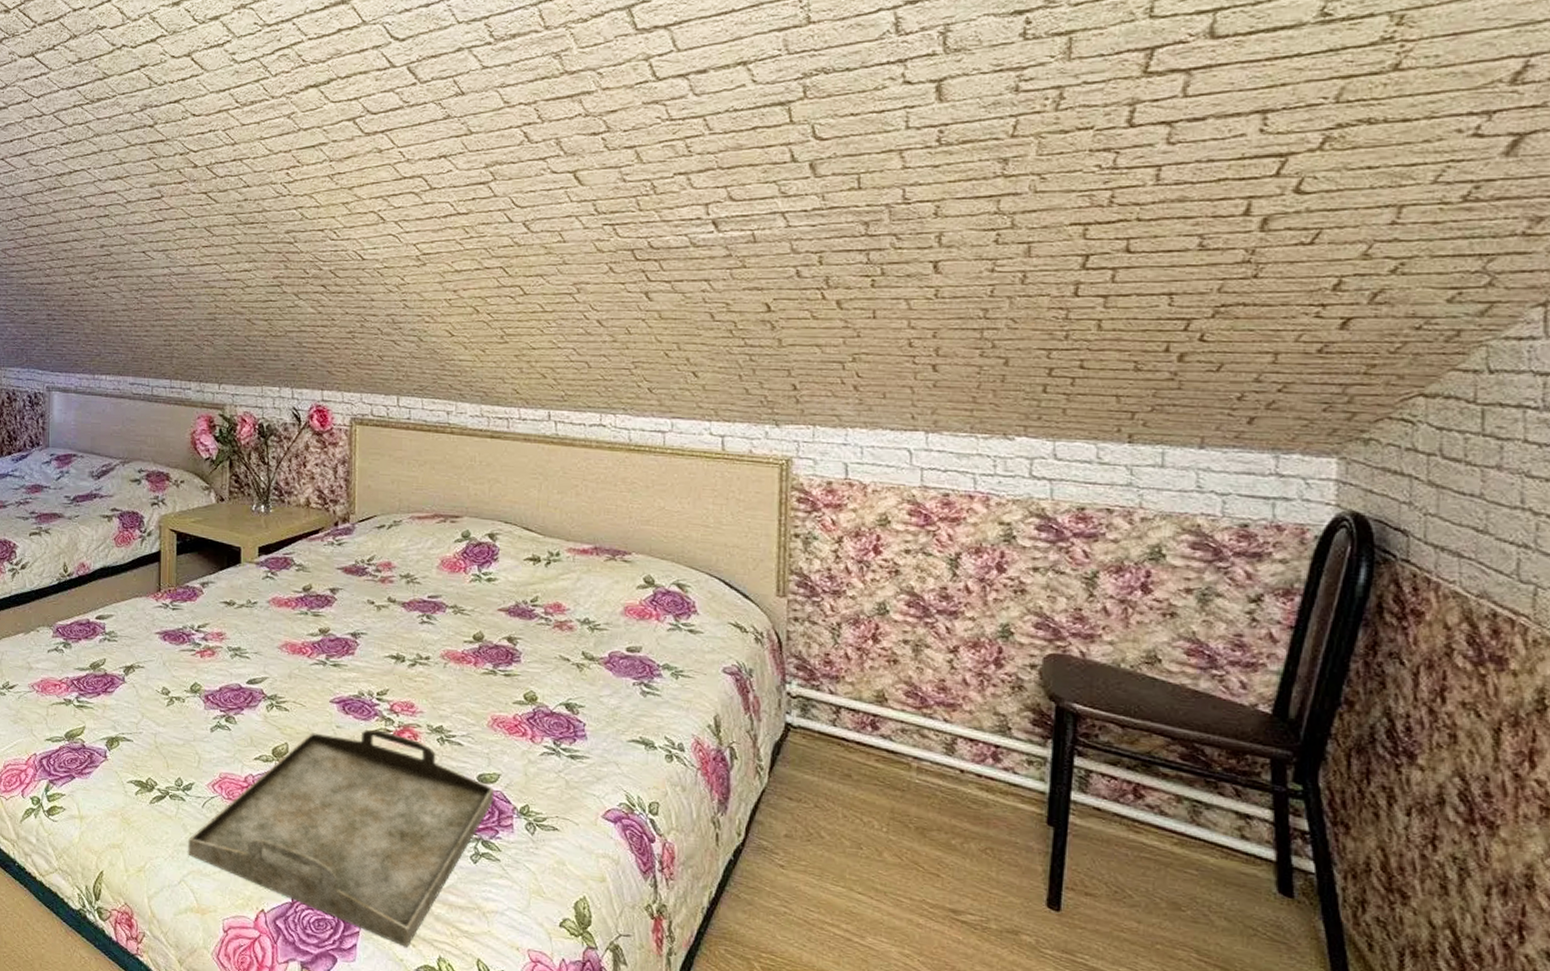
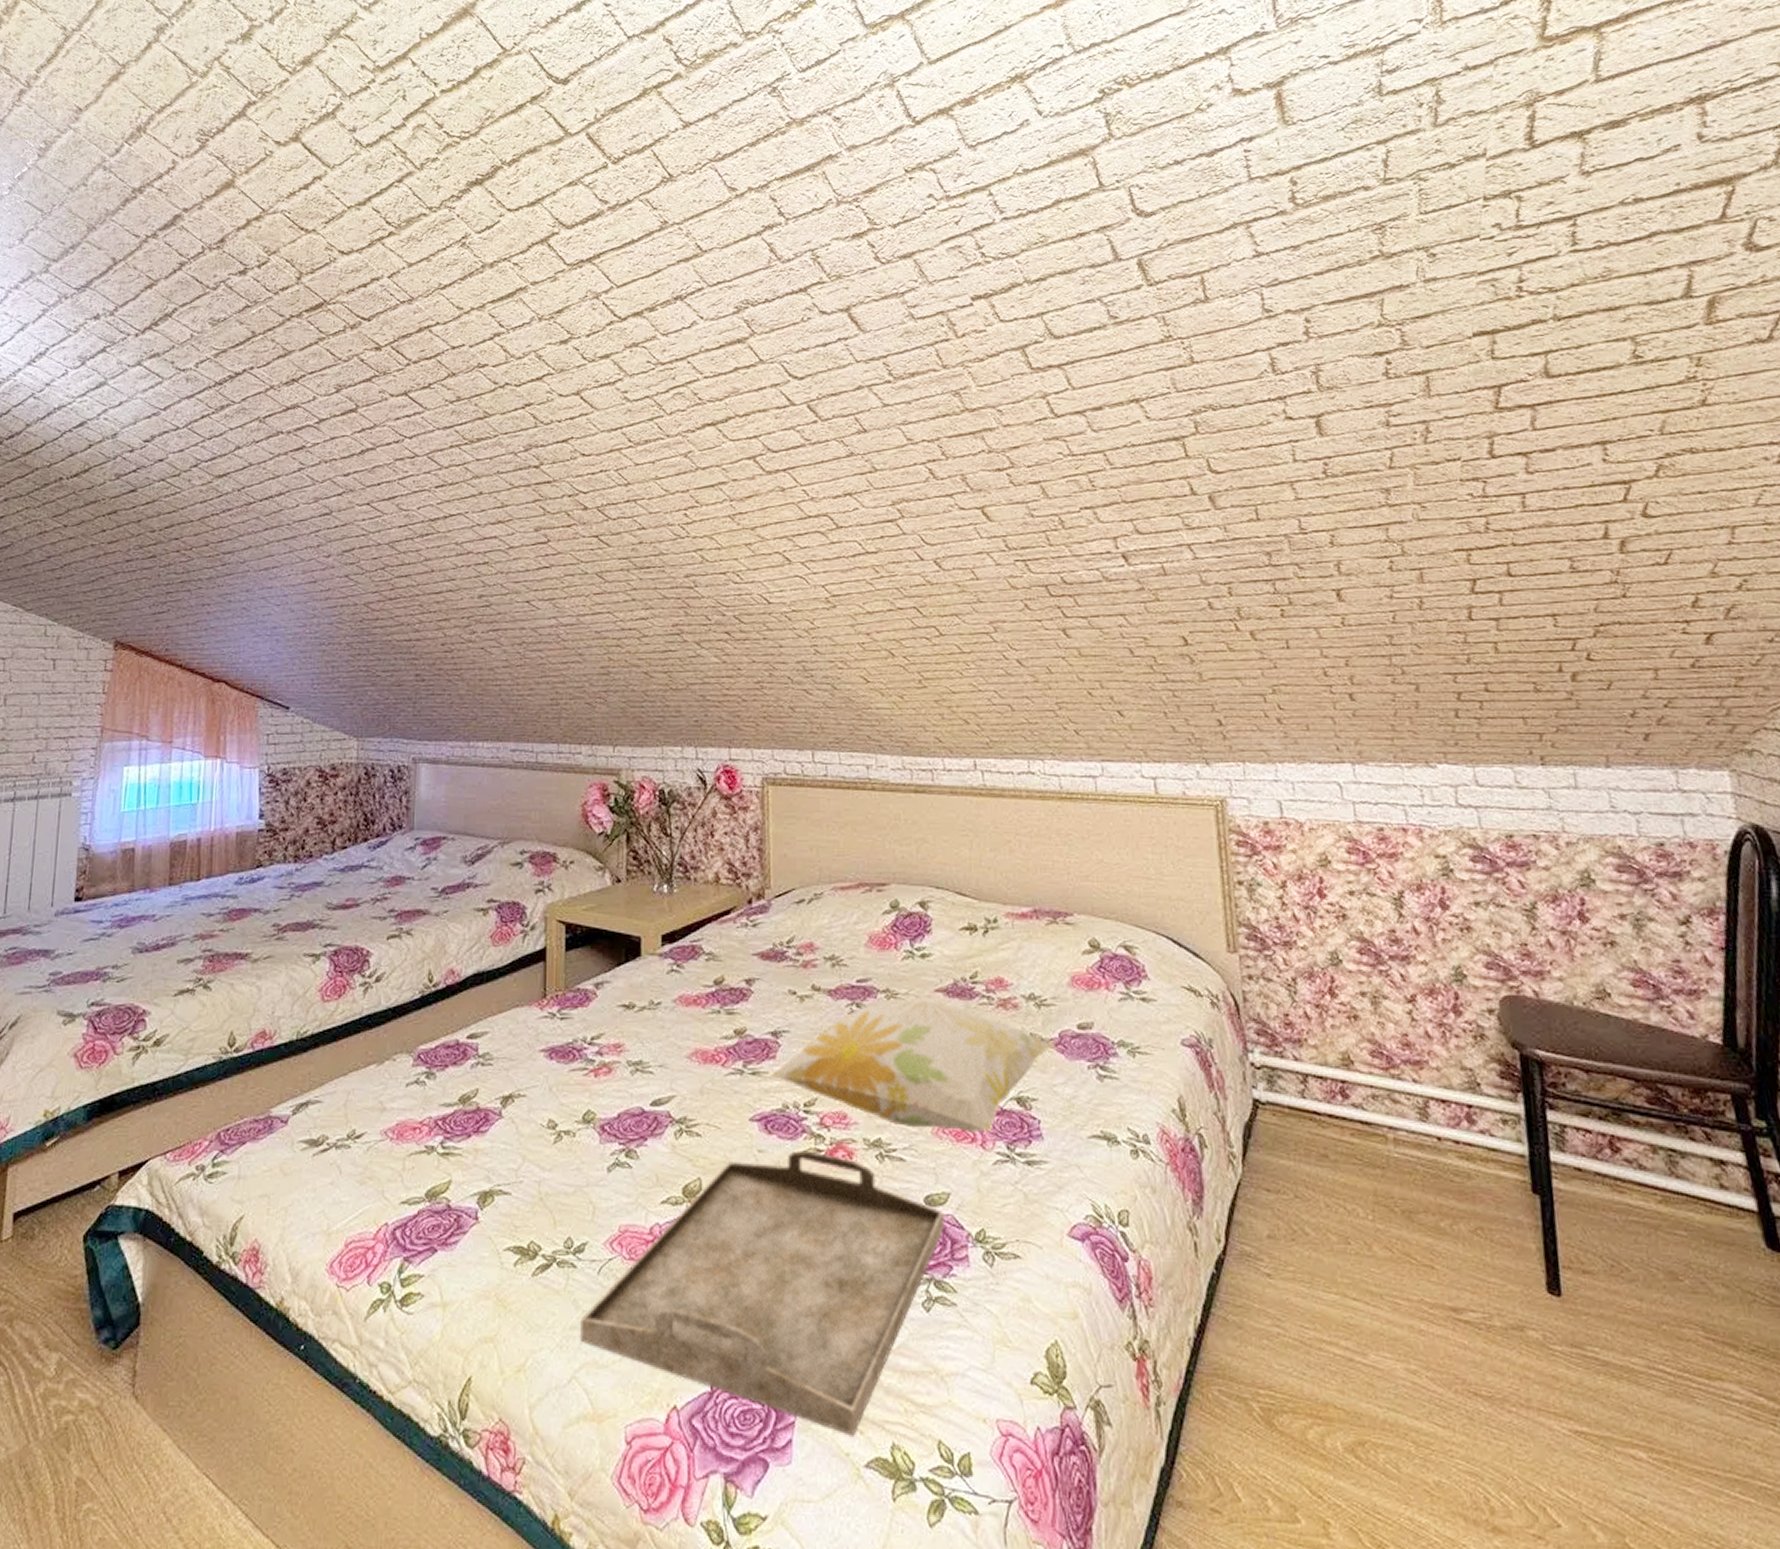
decorative pillow: none [349,613,604,729] -> present [770,998,1054,1134]

